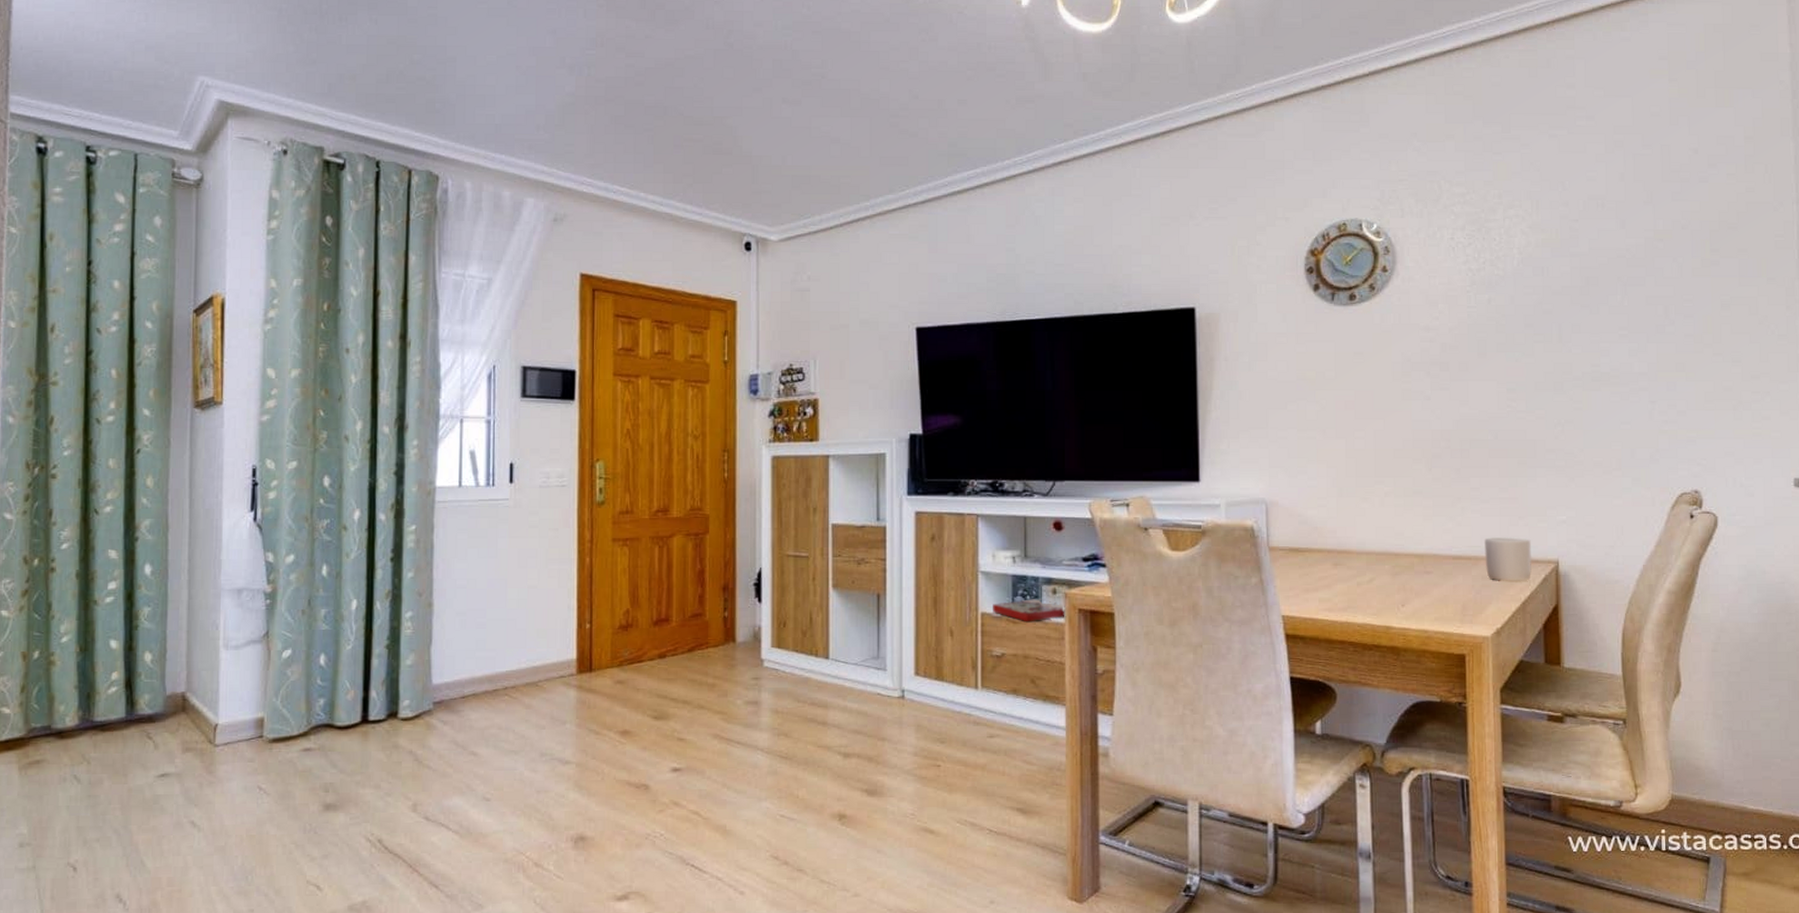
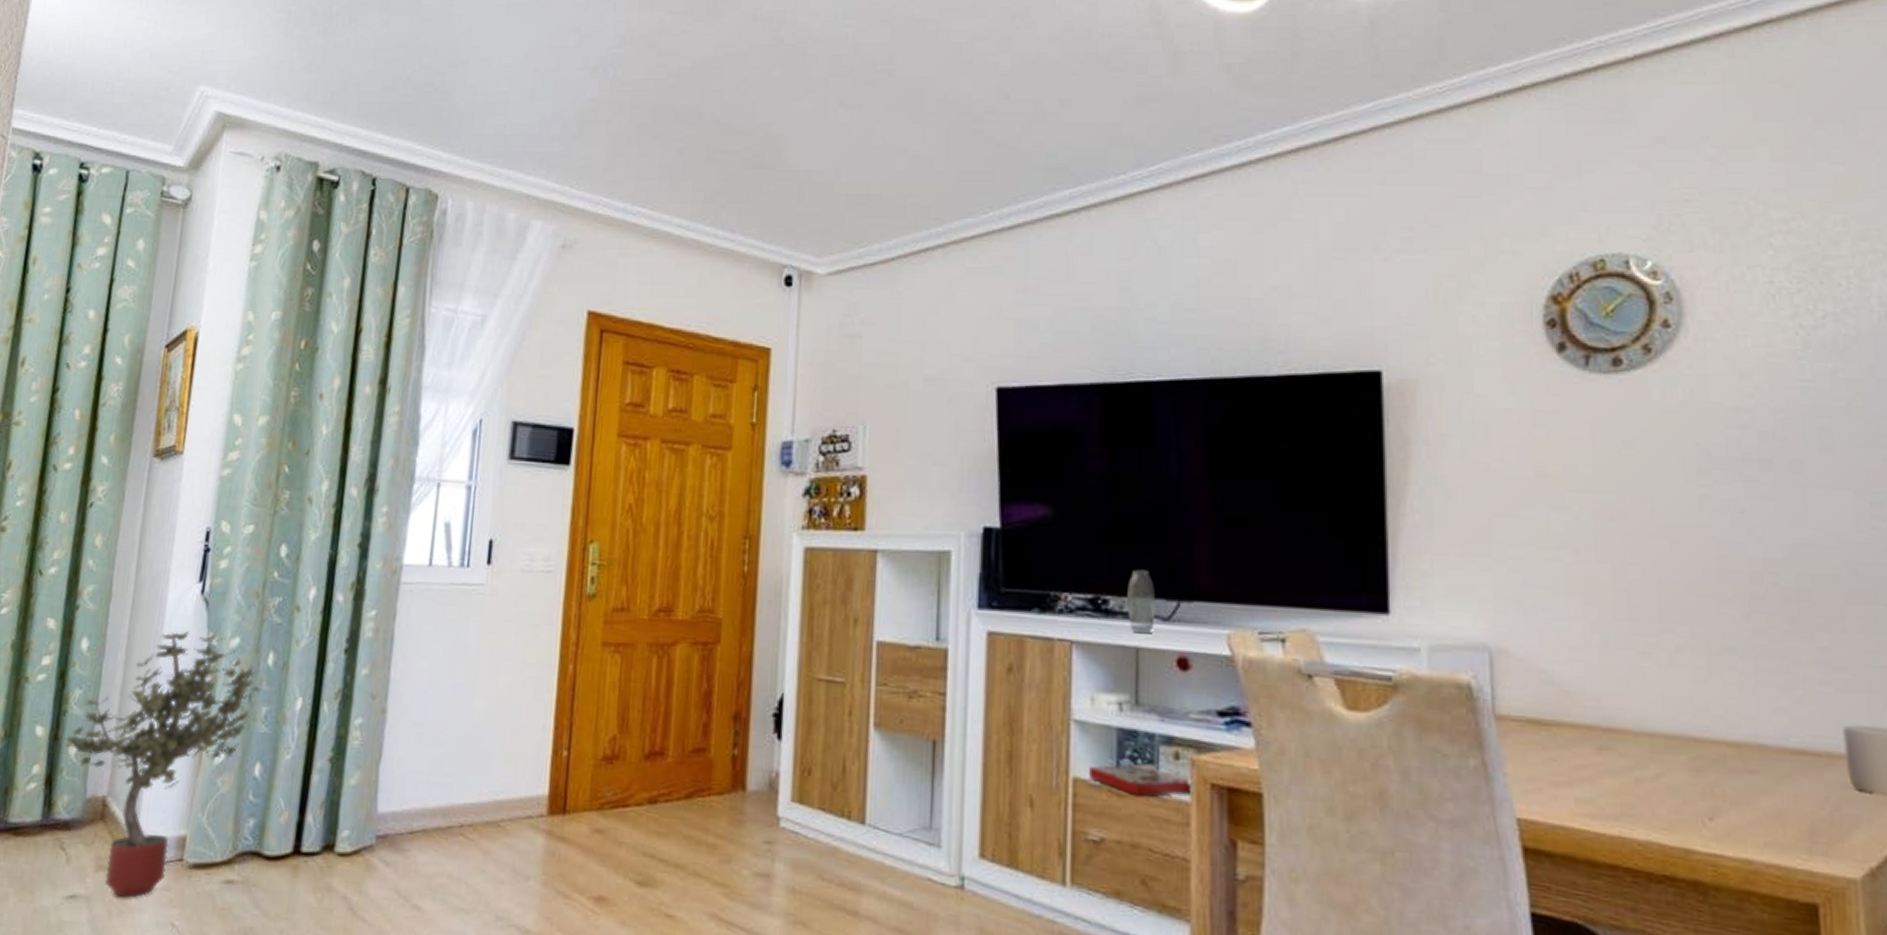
potted tree: none [139,551,319,771] -> present [64,630,261,897]
vase: none [1017,460,1038,506] -> present [1127,569,1156,634]

